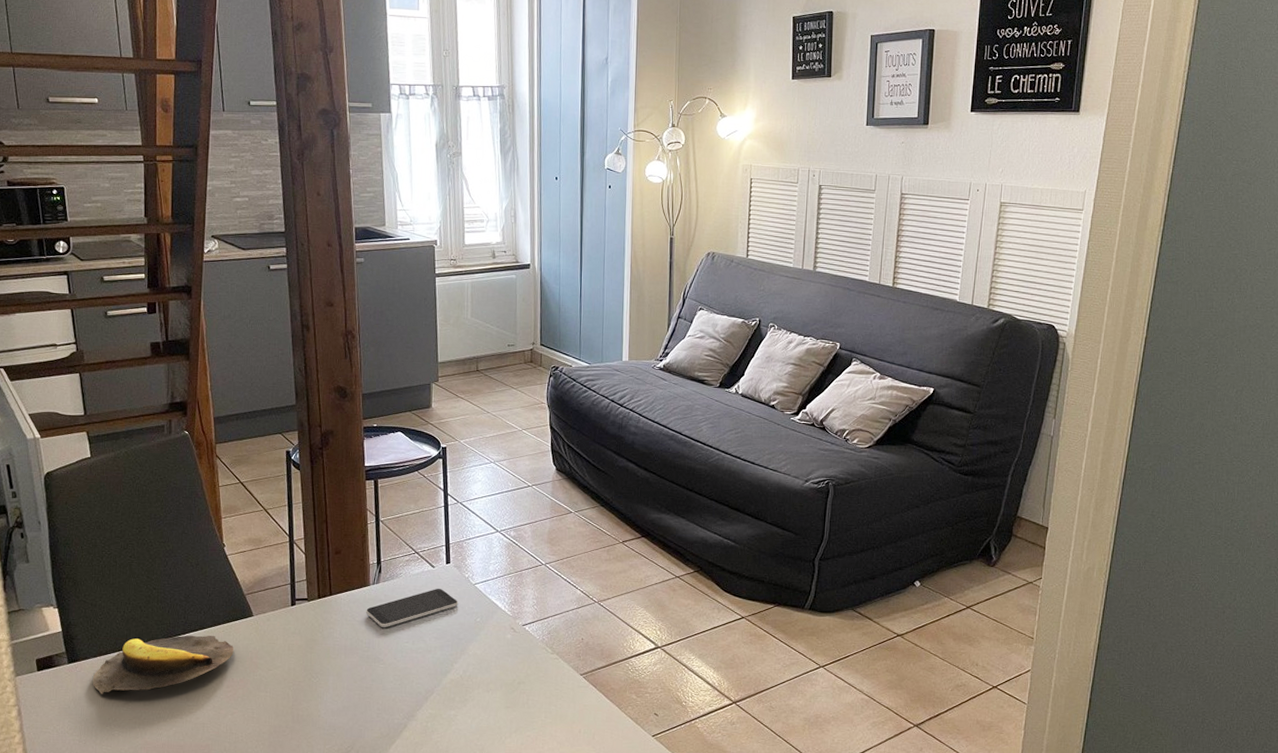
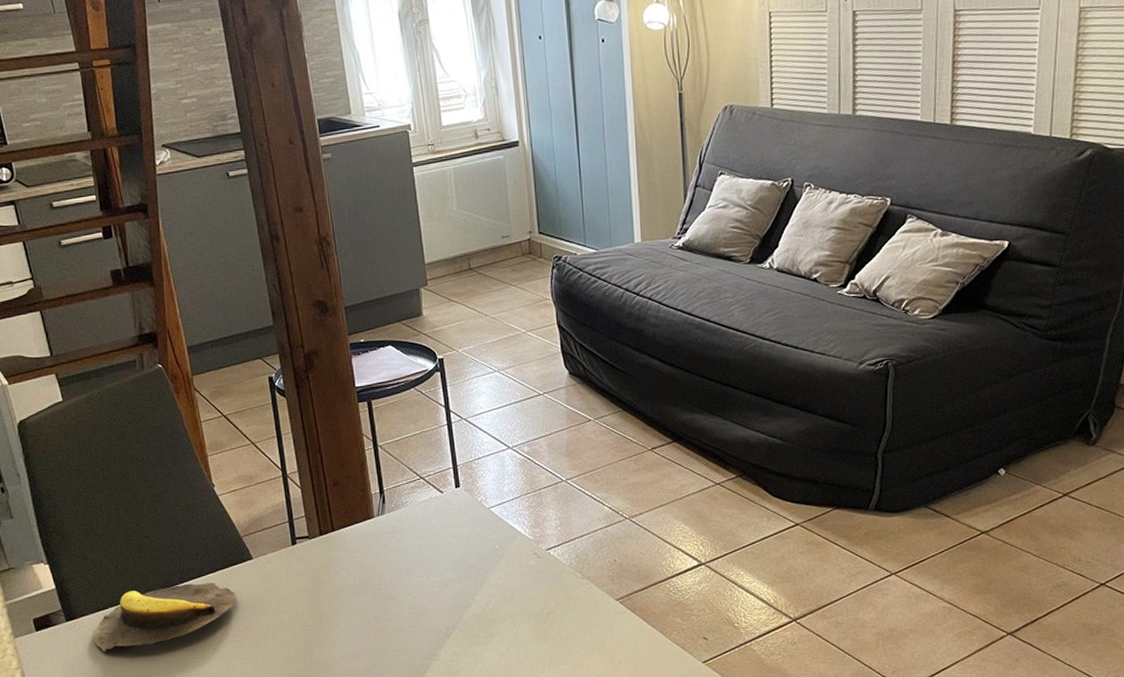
smartphone: present [366,589,458,627] -> none [373,516,473,562]

